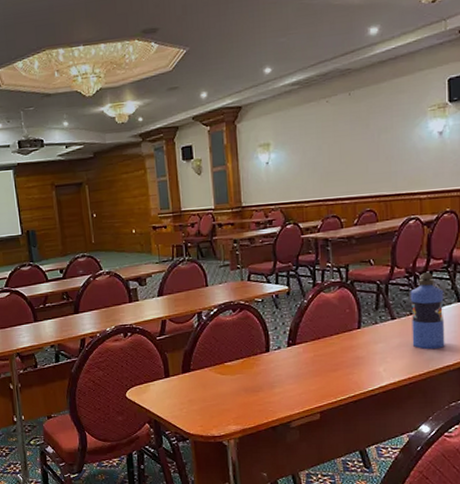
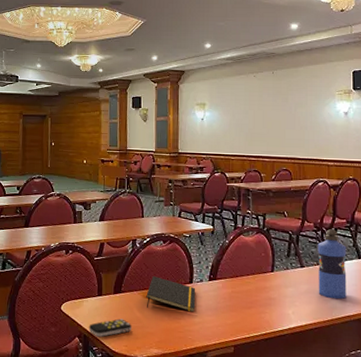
remote control: none [158,398,206,421] -> present [88,318,132,338]
notepad: none [218,349,275,384] -> present [146,276,196,313]

